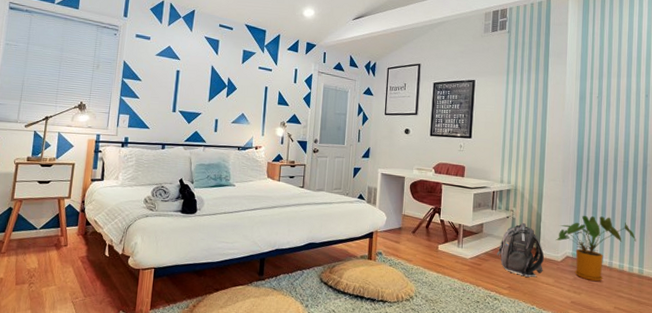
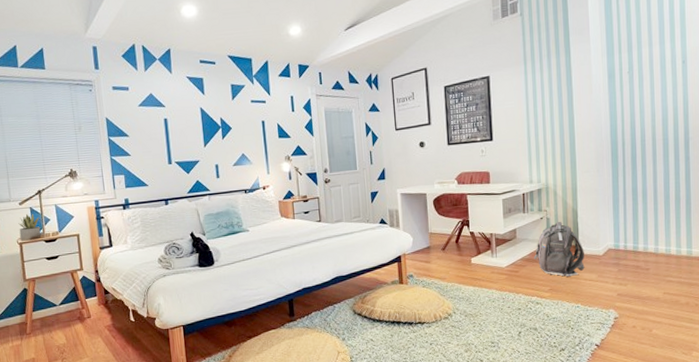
succulent plant: none [18,137,41,163] -> present [18,214,42,241]
house plant: present [556,215,636,282] -> none [596,201,682,271]

